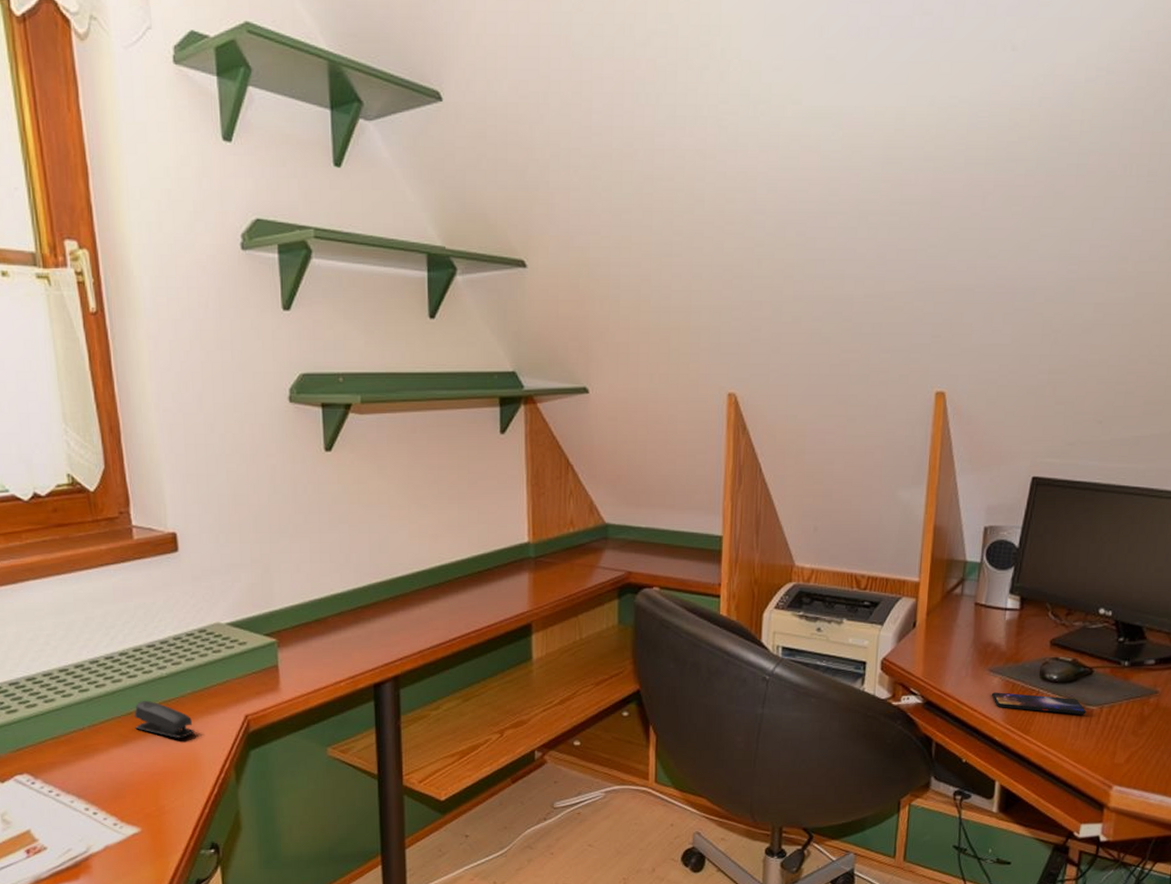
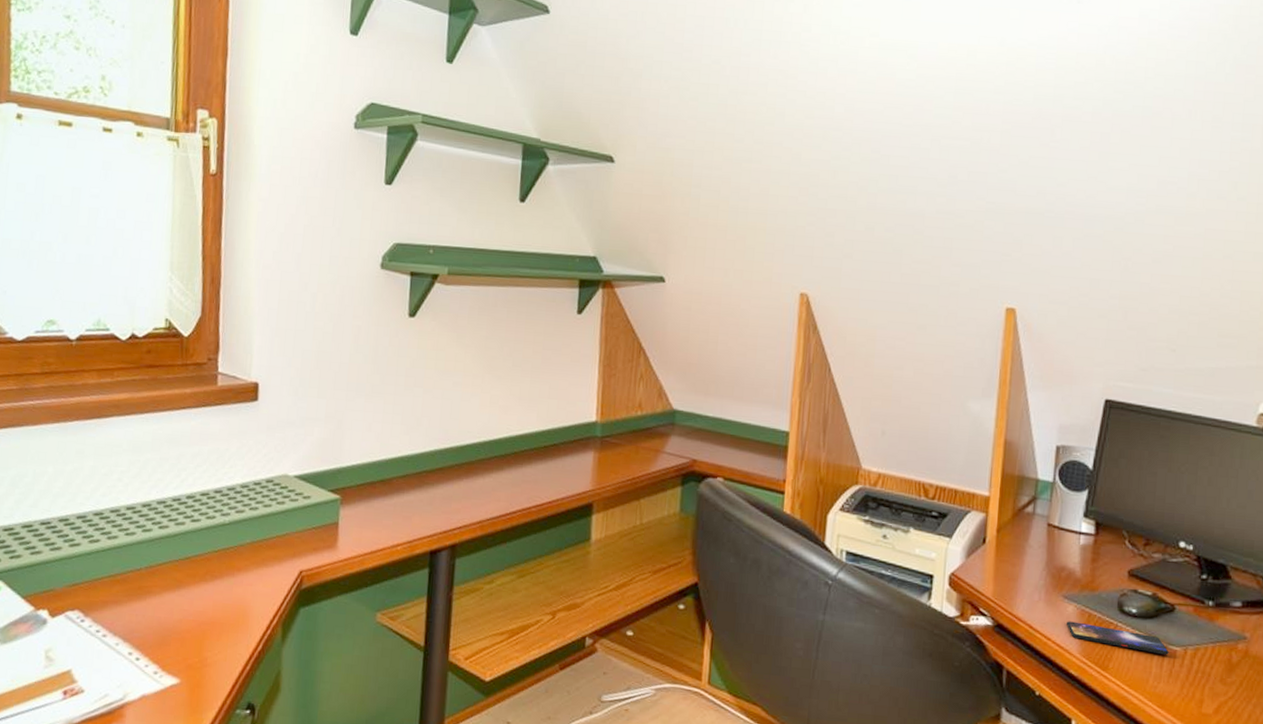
stapler: present [134,701,195,738] -> none [190,546,248,588]

